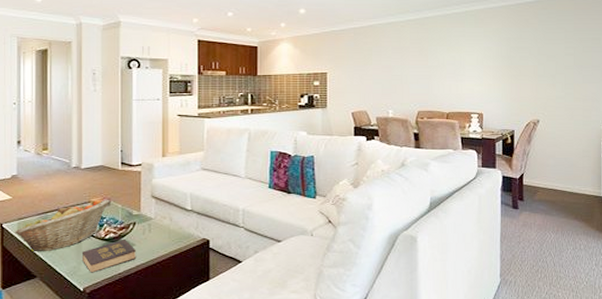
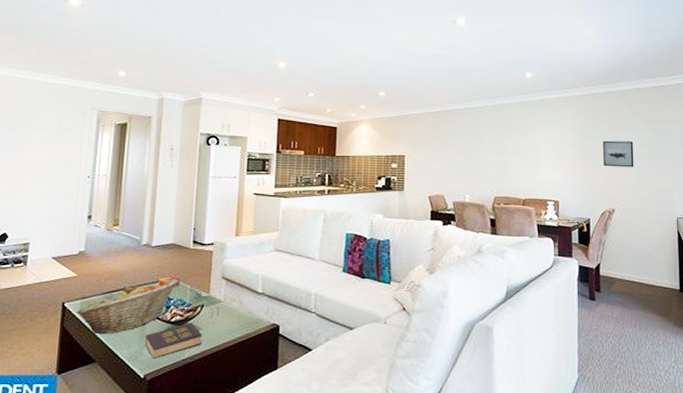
wall art: none [529,51,560,78] -> present [603,140,634,168]

